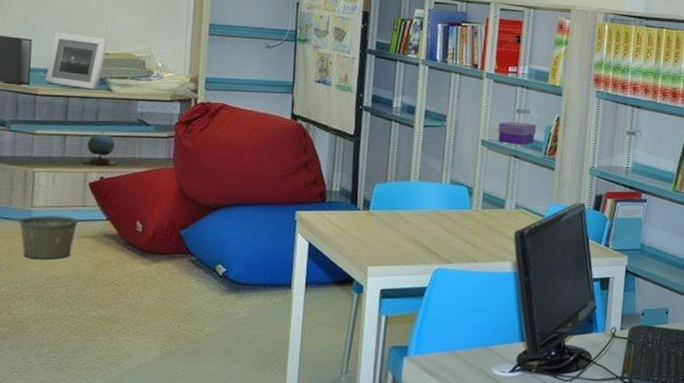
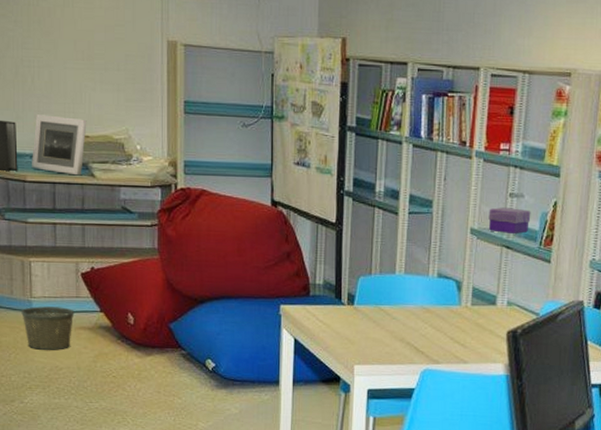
globe: present [81,132,118,166] -> none [72,221,107,256]

